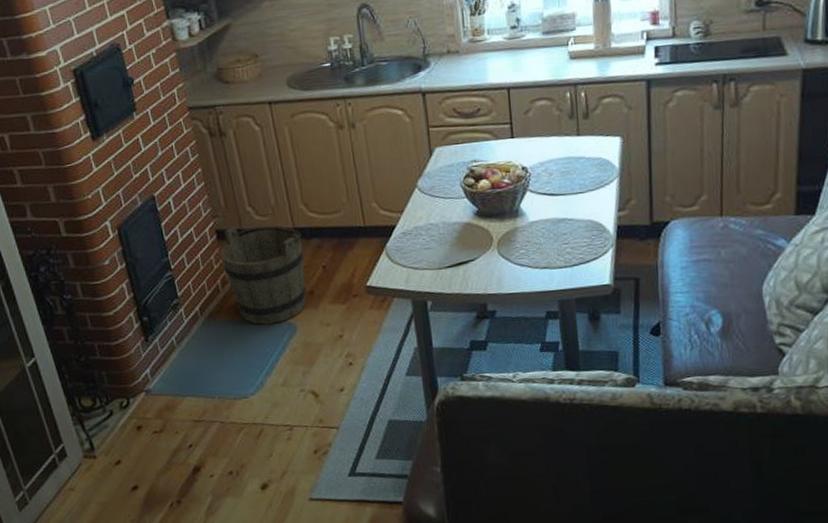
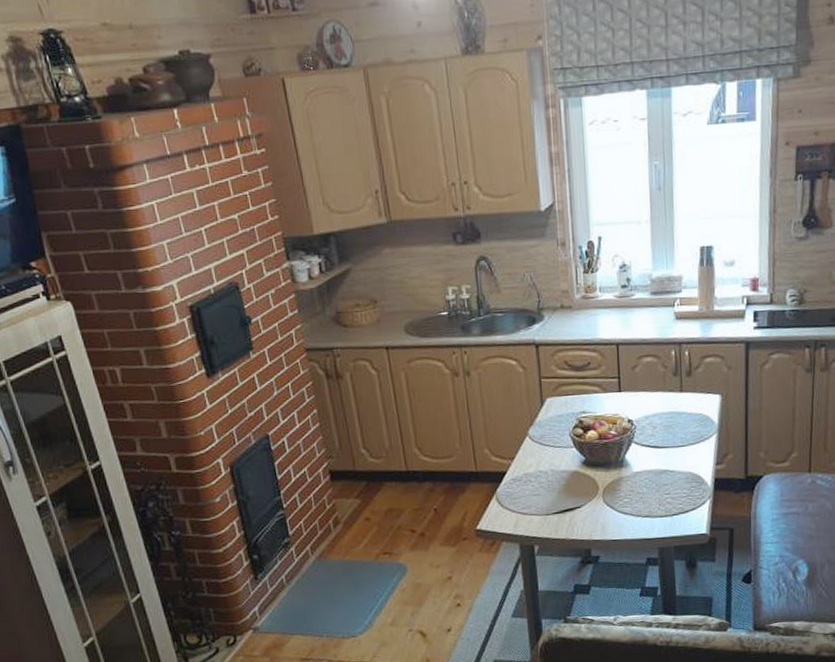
bucket: present [220,225,306,325] -> none [333,467,417,565]

